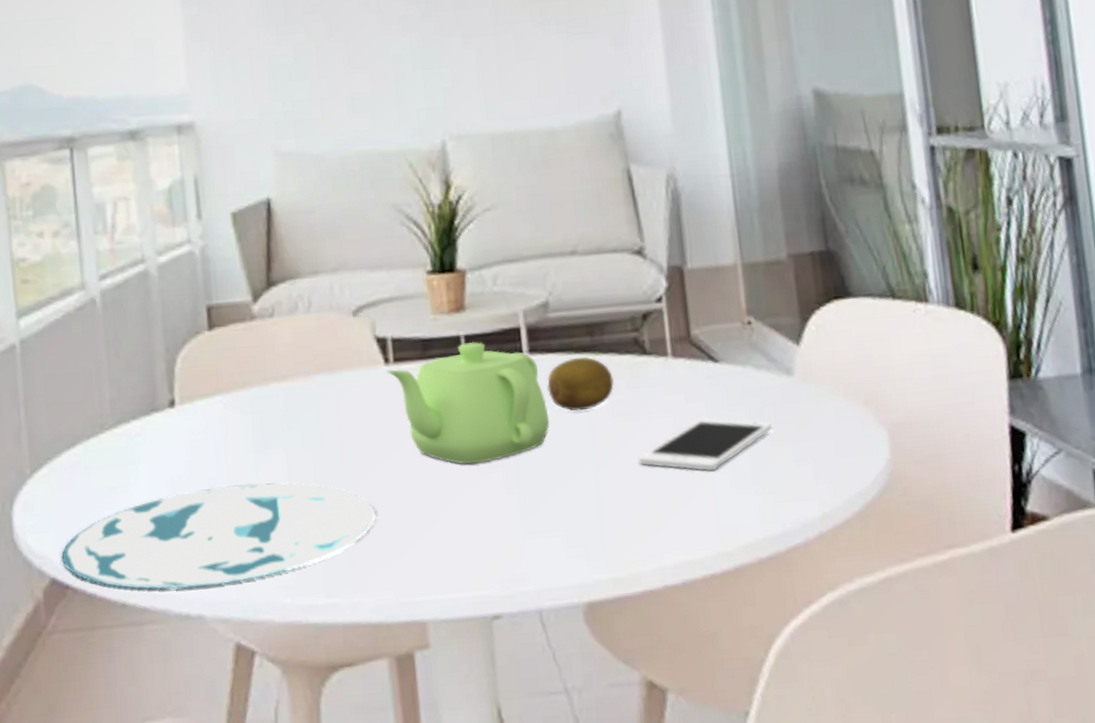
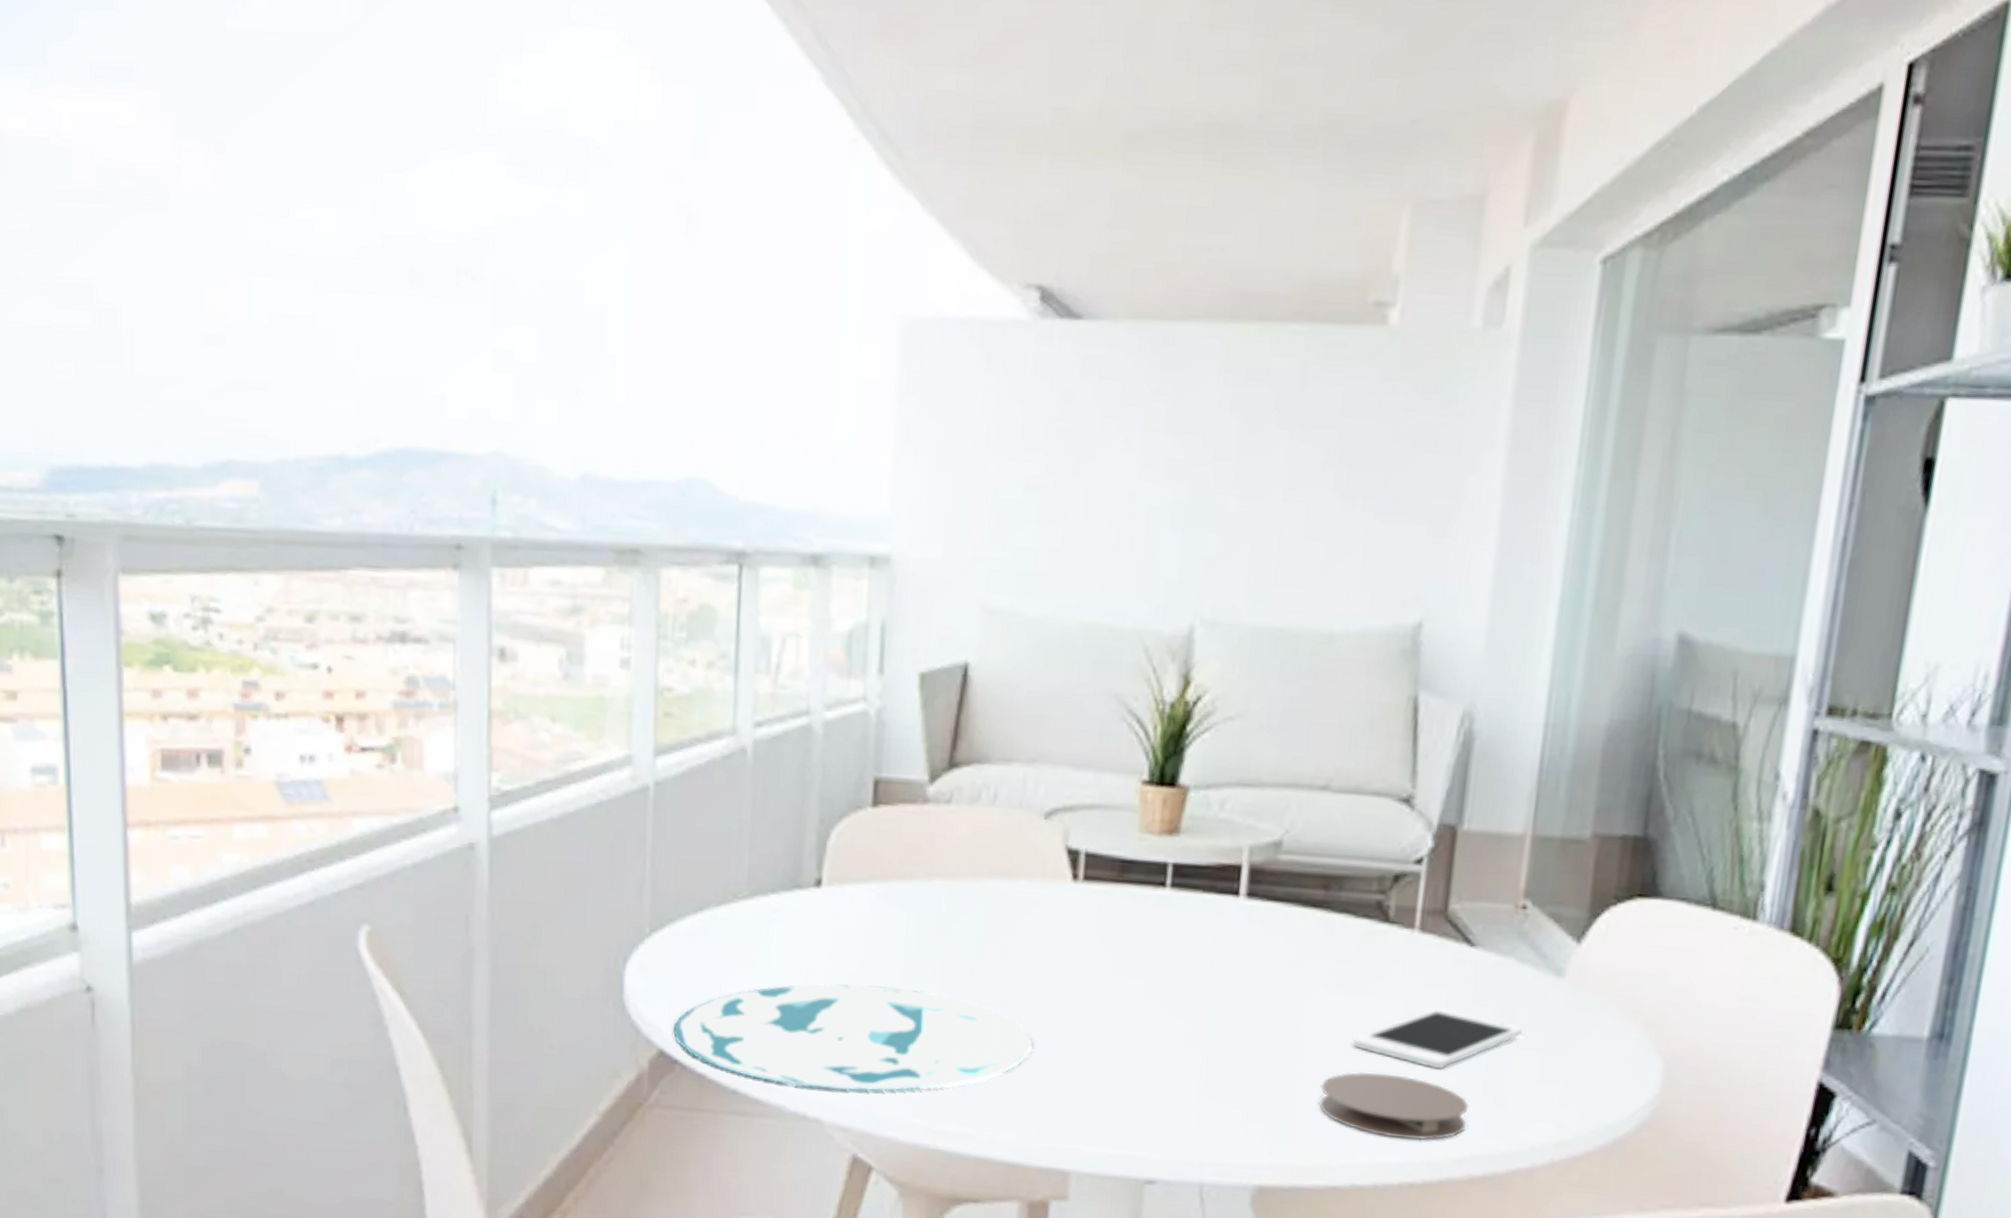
teapot: present [386,341,550,465] -> none [1073,871,1256,1013]
fruit: present [547,357,614,411] -> none [1260,911,1342,974]
coaster: none [621,481,746,539] -> present [1318,1071,1469,1141]

